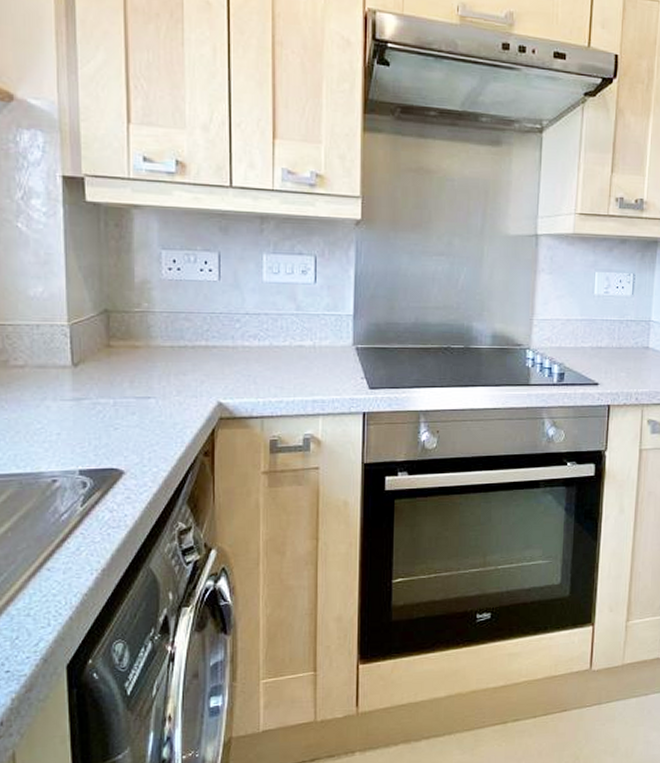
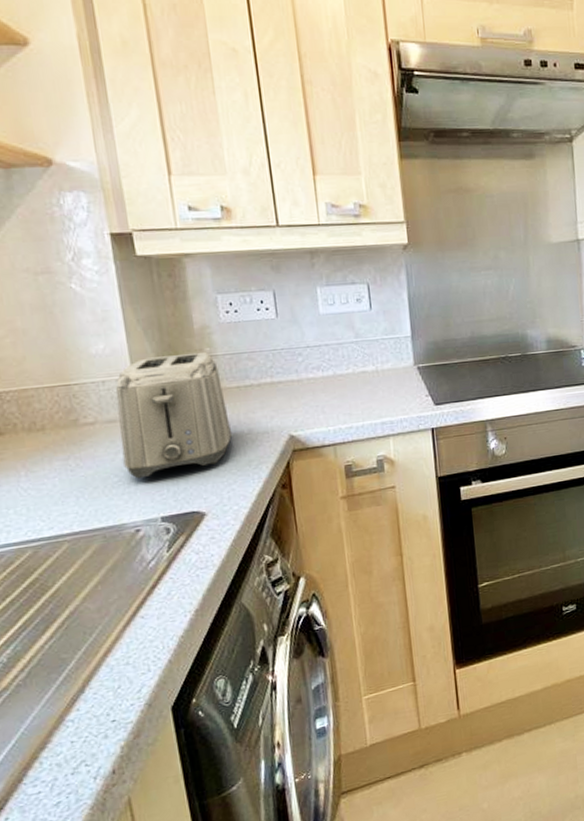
toaster: none [48,306,159,428] -> present [115,352,232,479]

